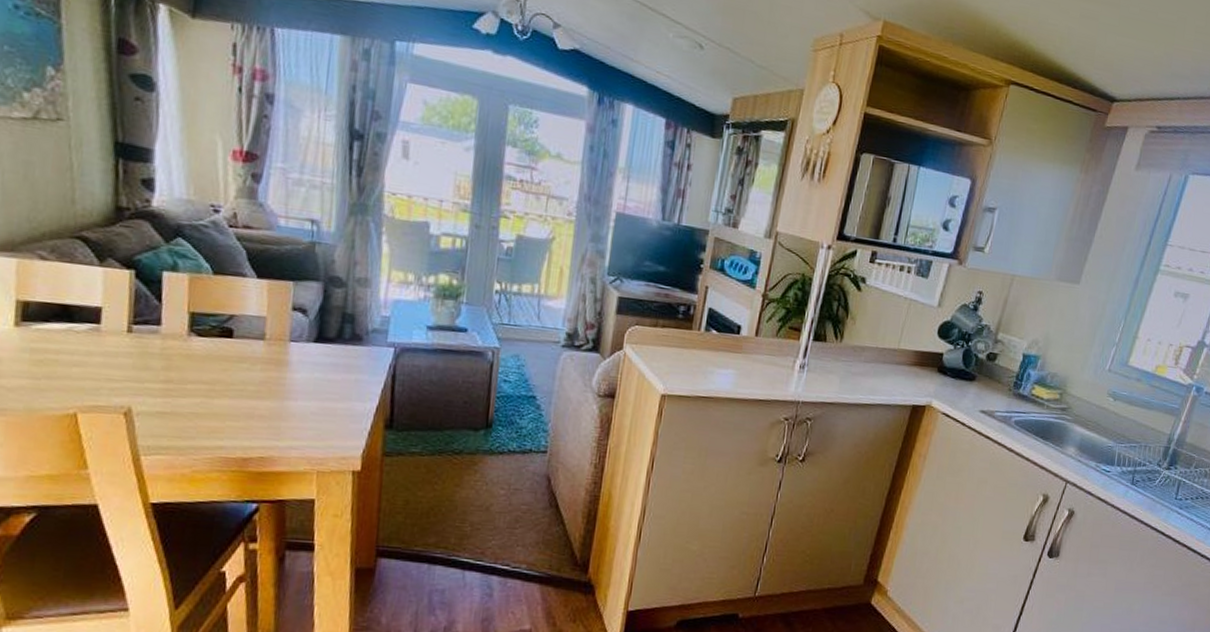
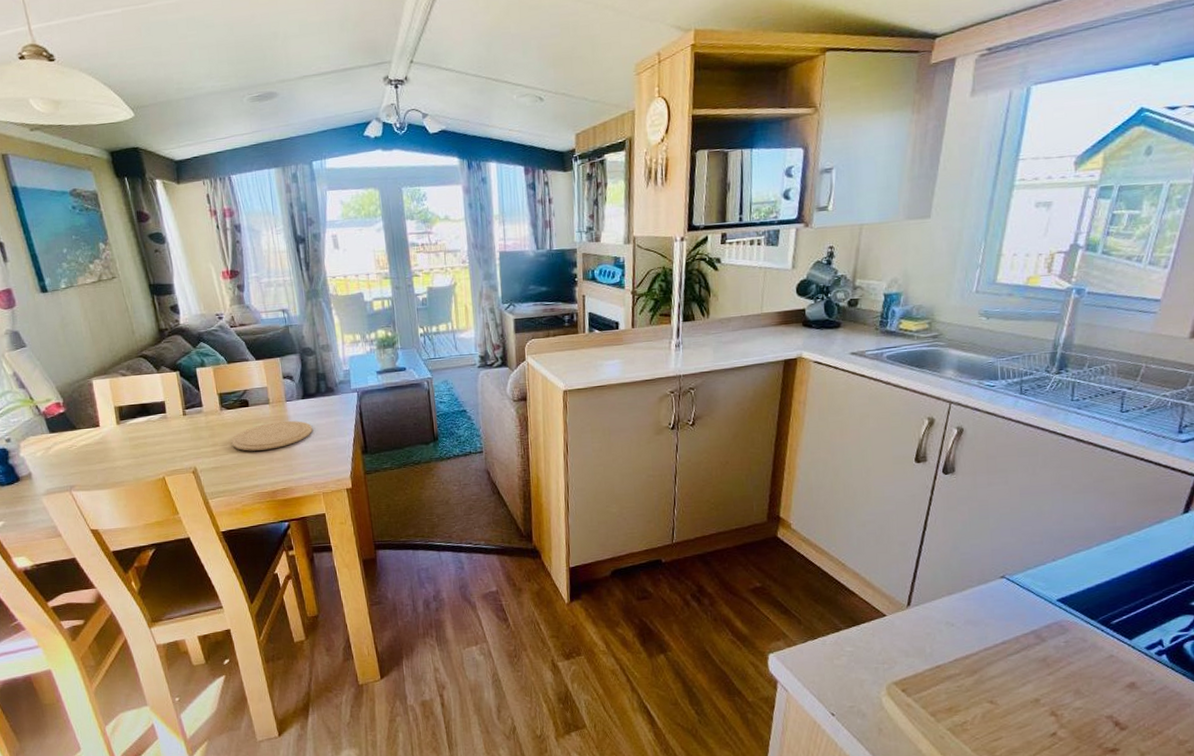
plate: none [195,365,321,402] -> present [231,420,312,451]

